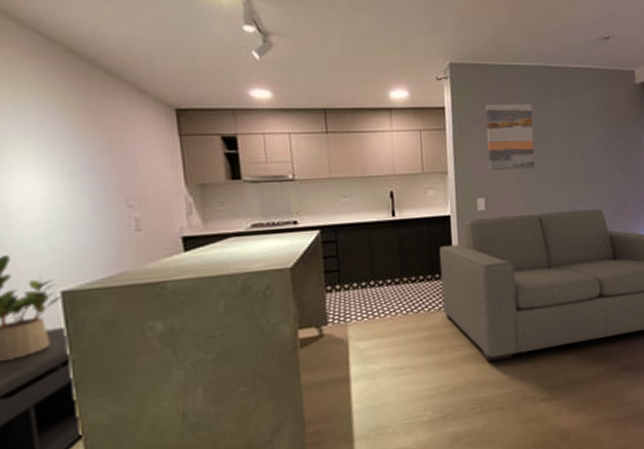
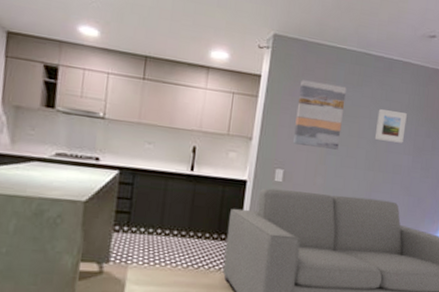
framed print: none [567,119,597,151] -> present [374,109,407,143]

